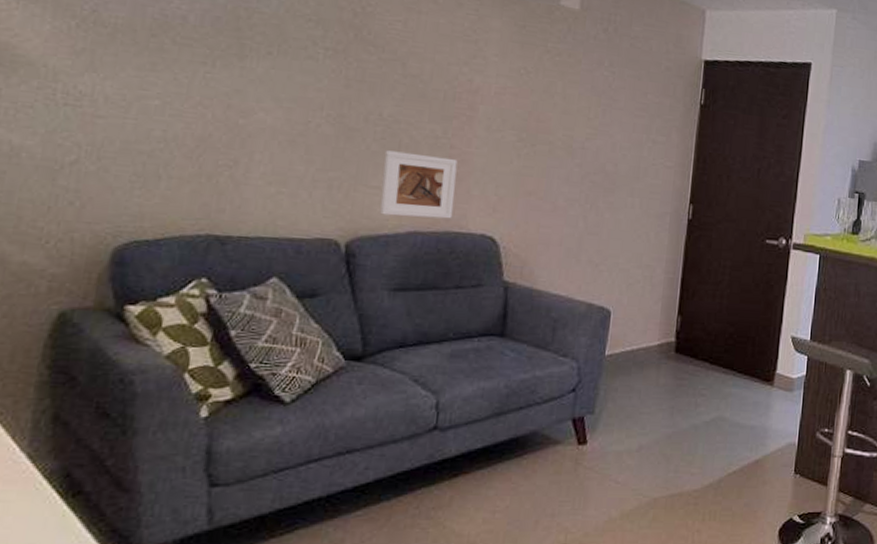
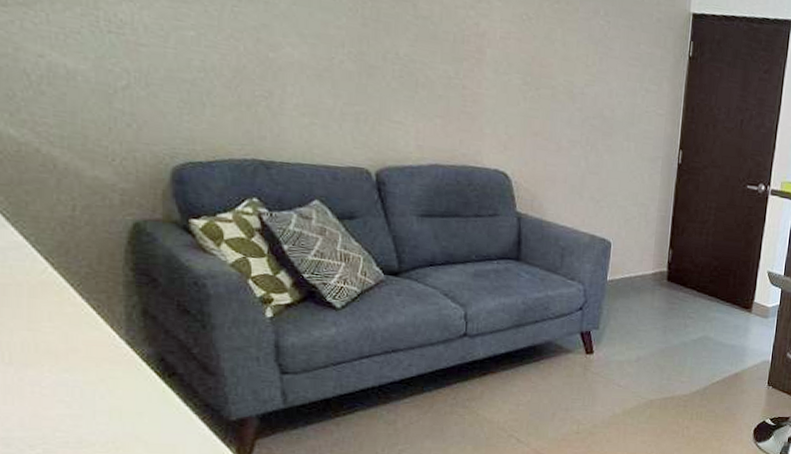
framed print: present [379,150,458,219] -> none [403,88,470,155]

